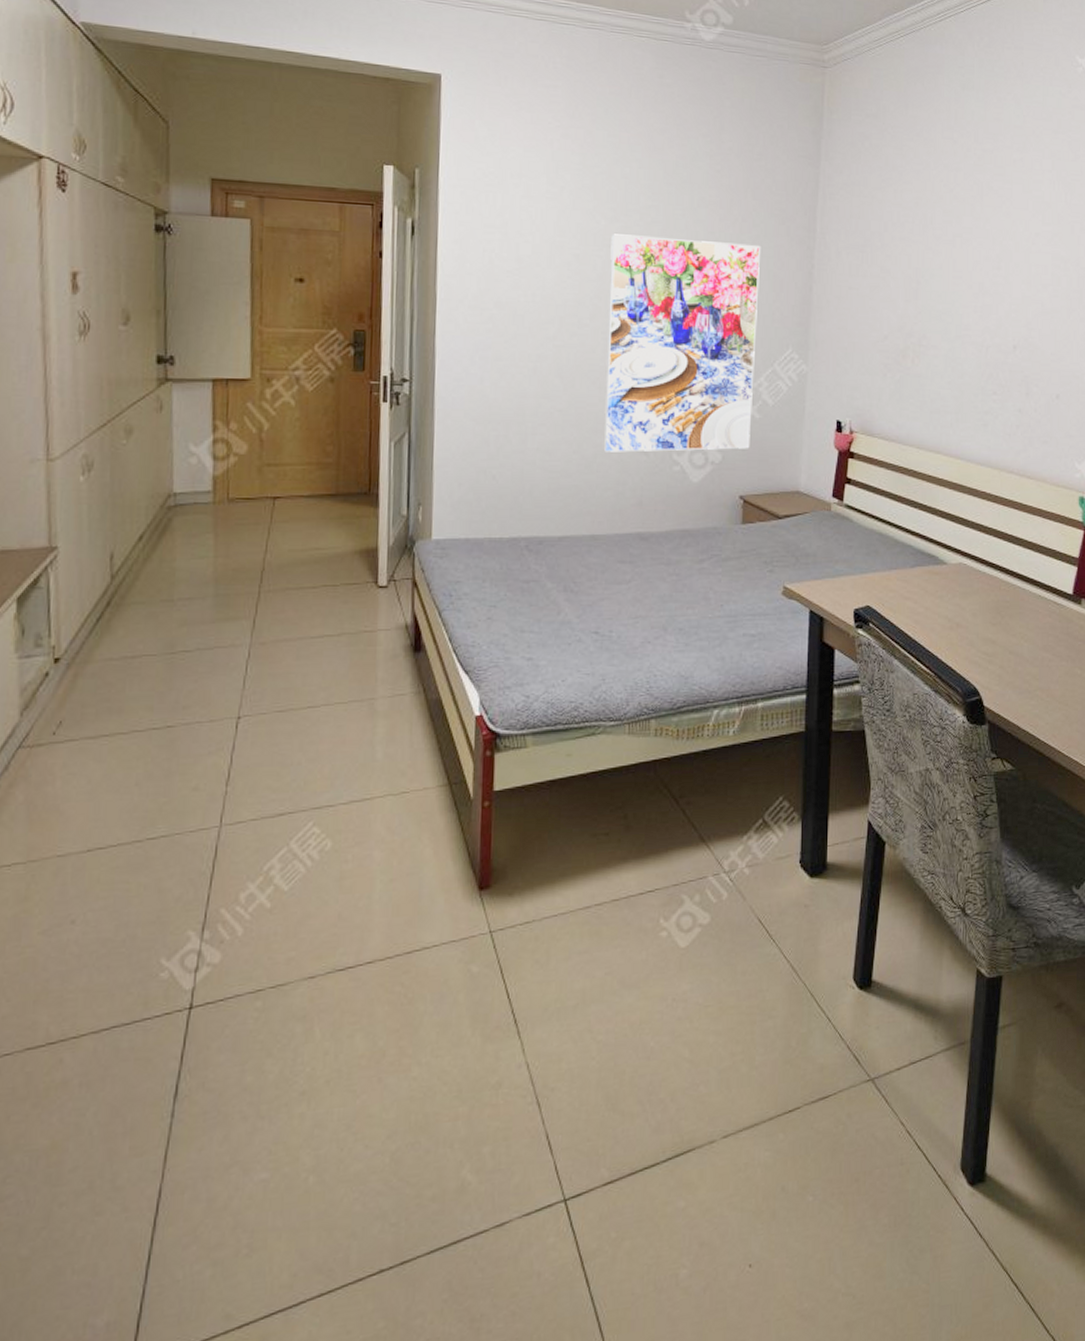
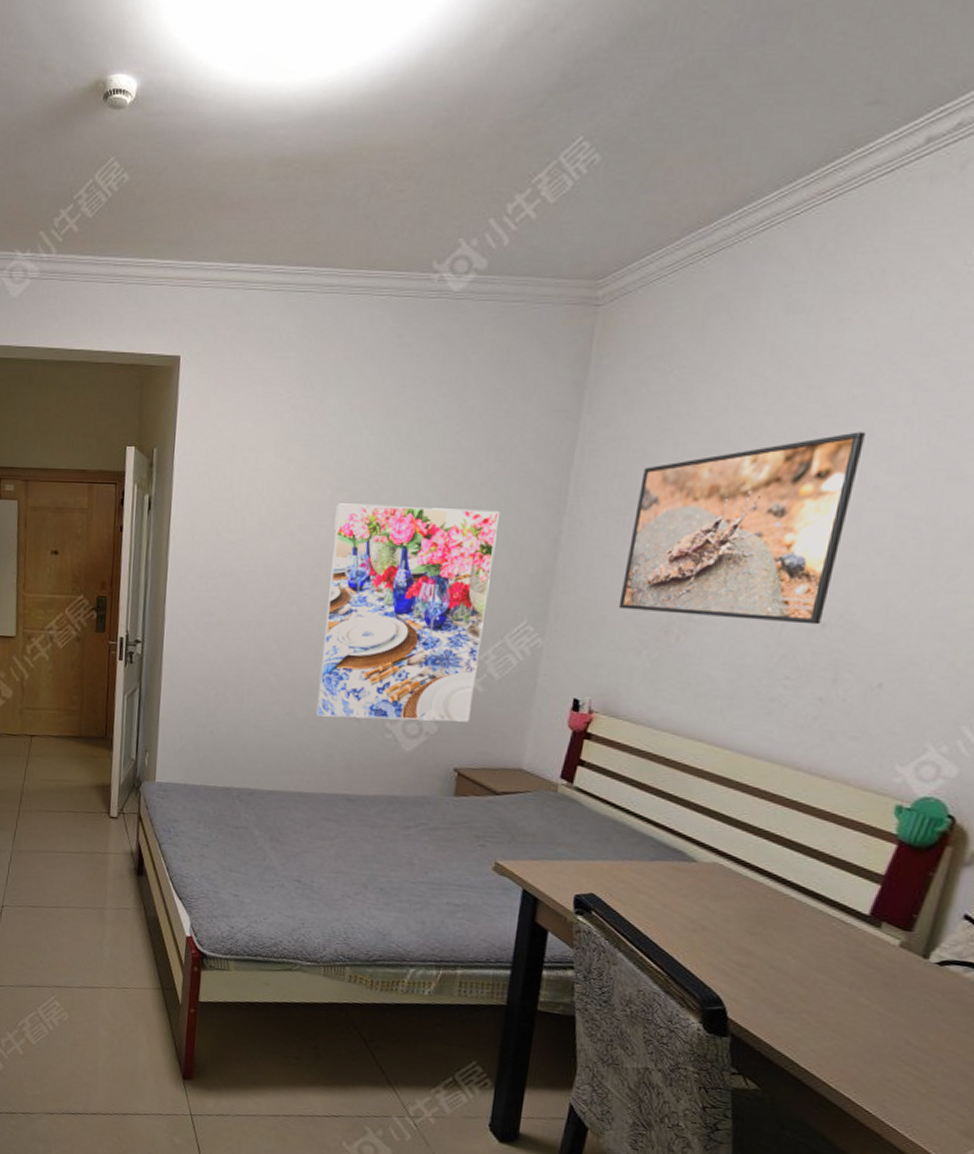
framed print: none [865,188,1025,347] -> present [618,432,865,625]

